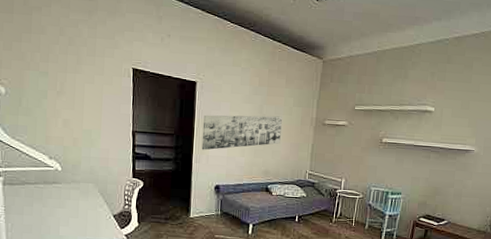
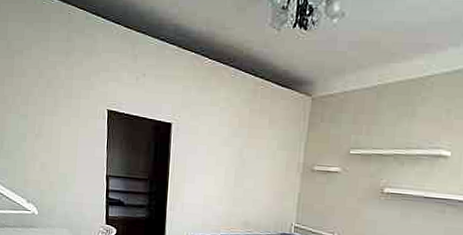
wall art: present [201,115,282,150] -> none [176,159,264,197]

